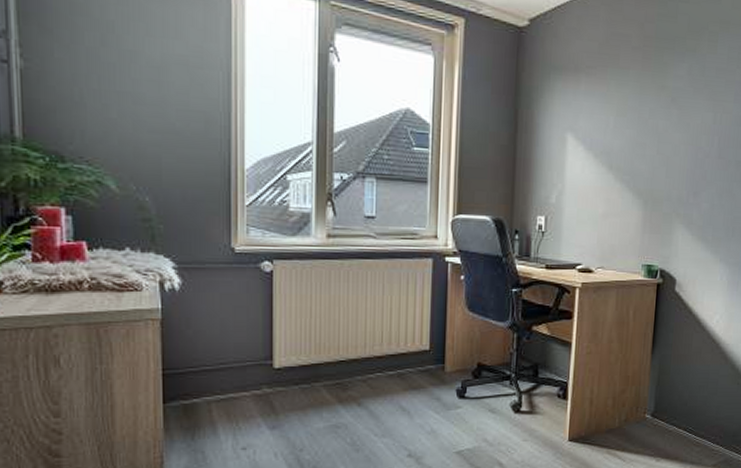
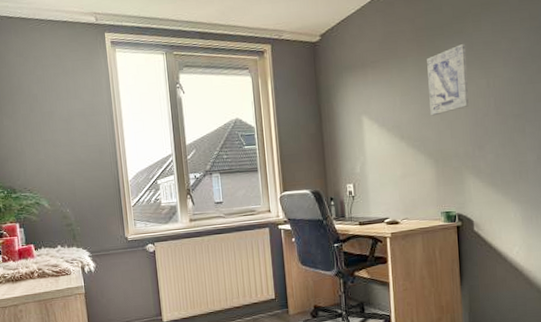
wall art: none [646,65,698,147] -> present [427,44,469,116]

